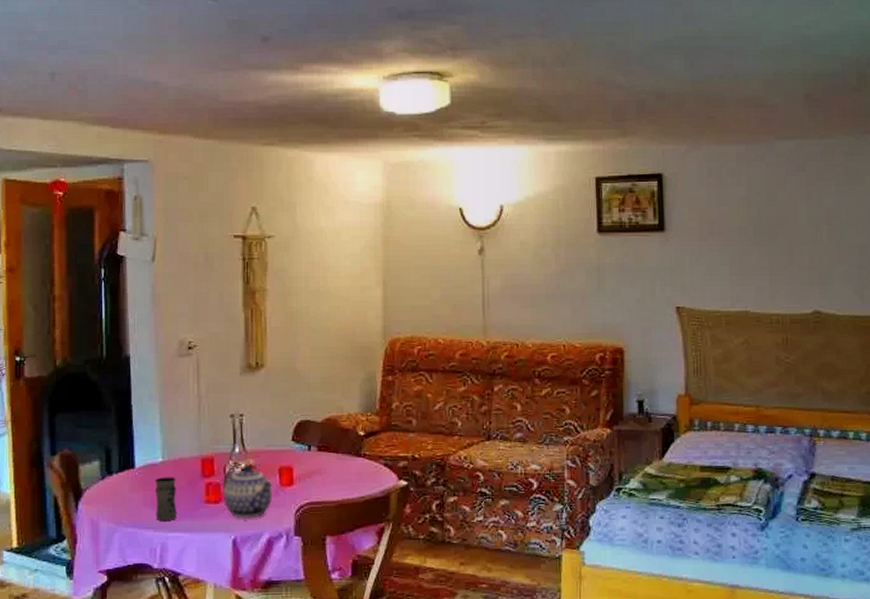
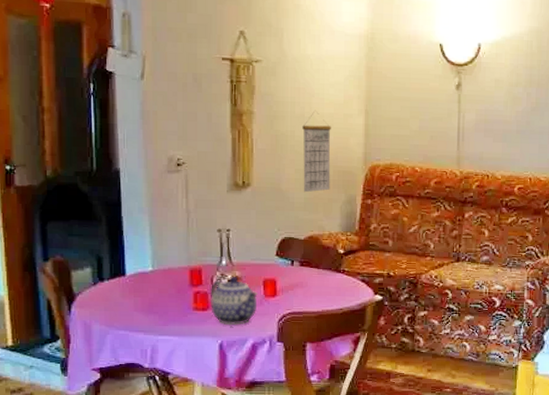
jar: present [154,477,177,521] -> none [145,285,167,325]
calendar: none [317,285,348,372] -> present [302,111,331,193]

